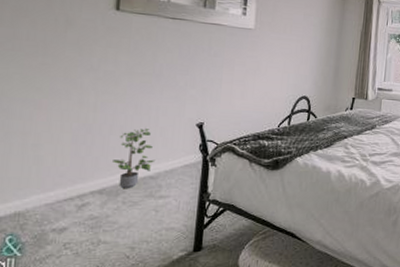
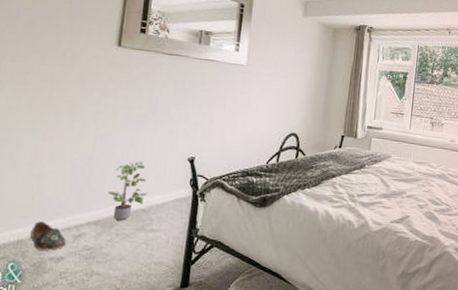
shoe: none [27,192,69,222] -> present [29,221,66,251]

